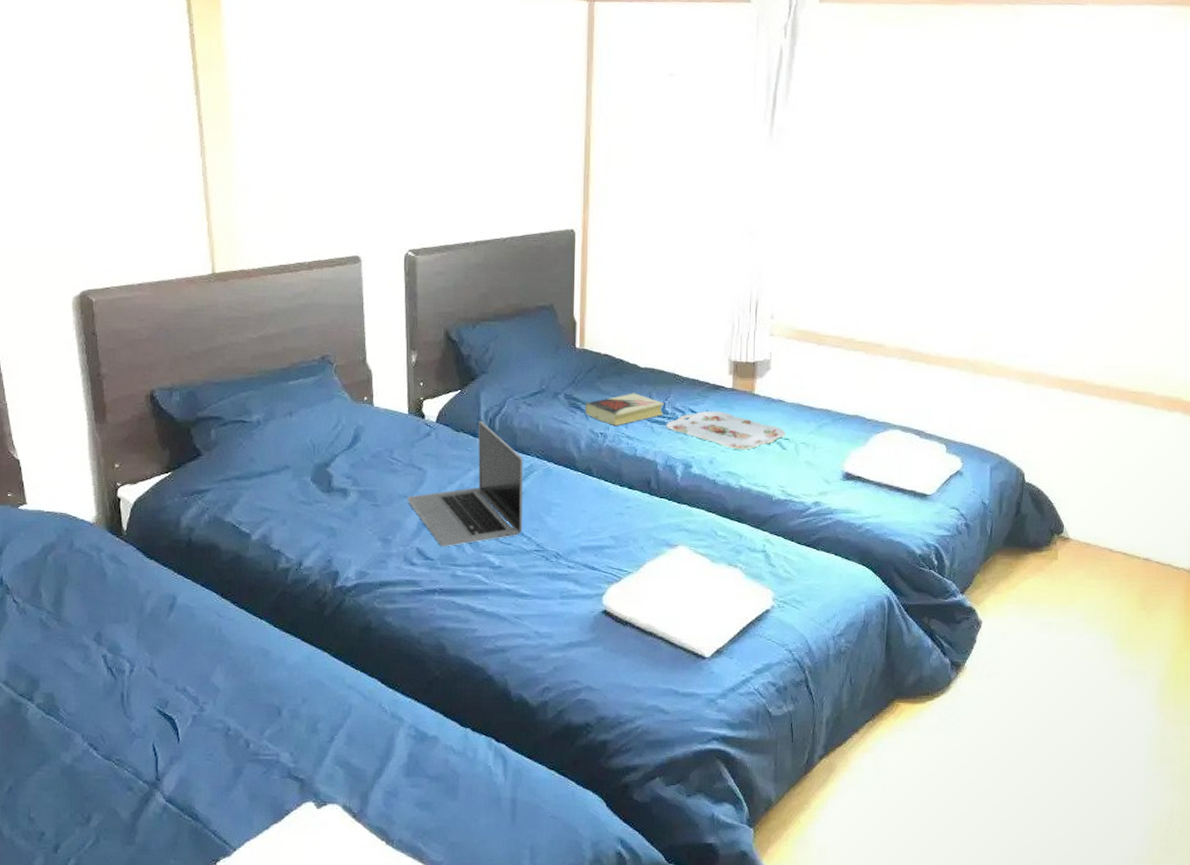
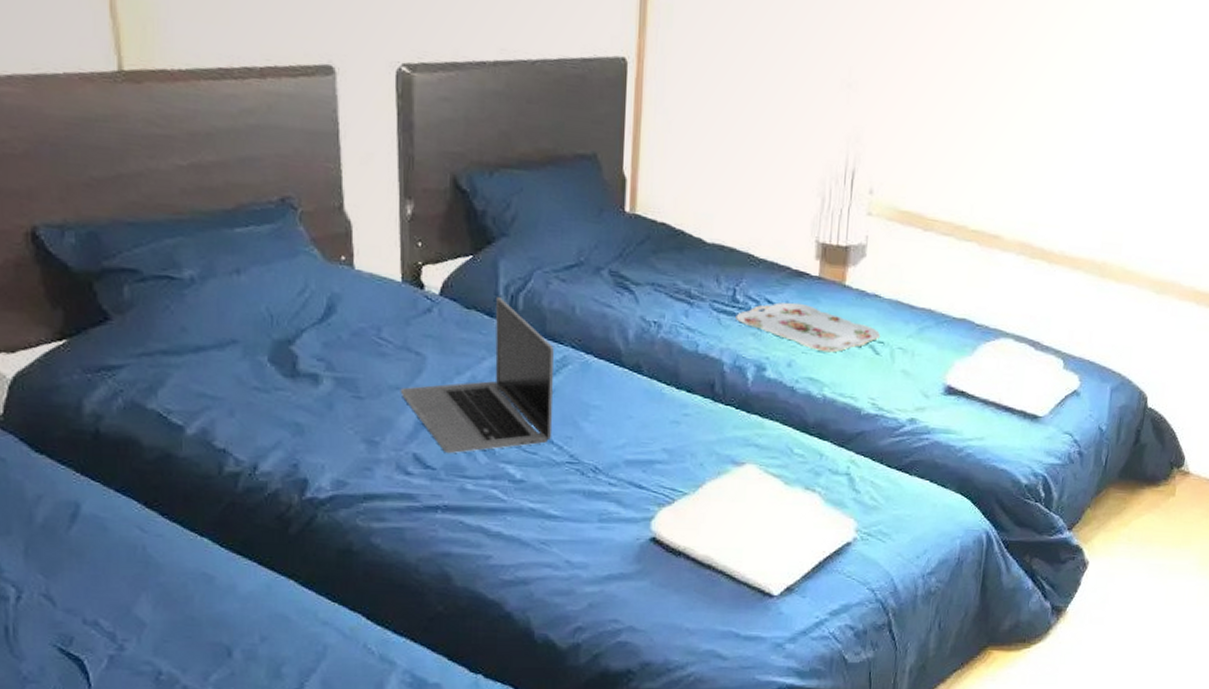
book: present [585,393,665,426] -> none [635,274,736,314]

